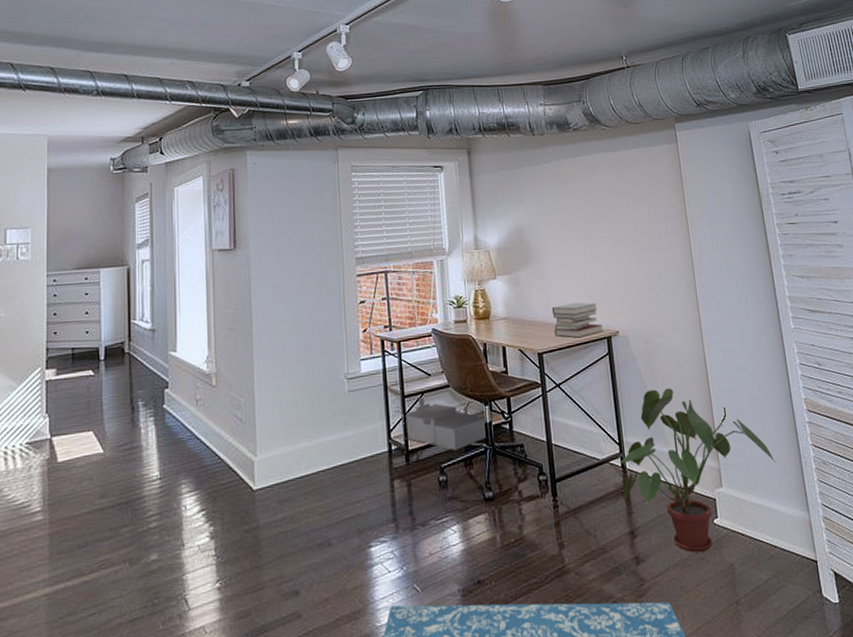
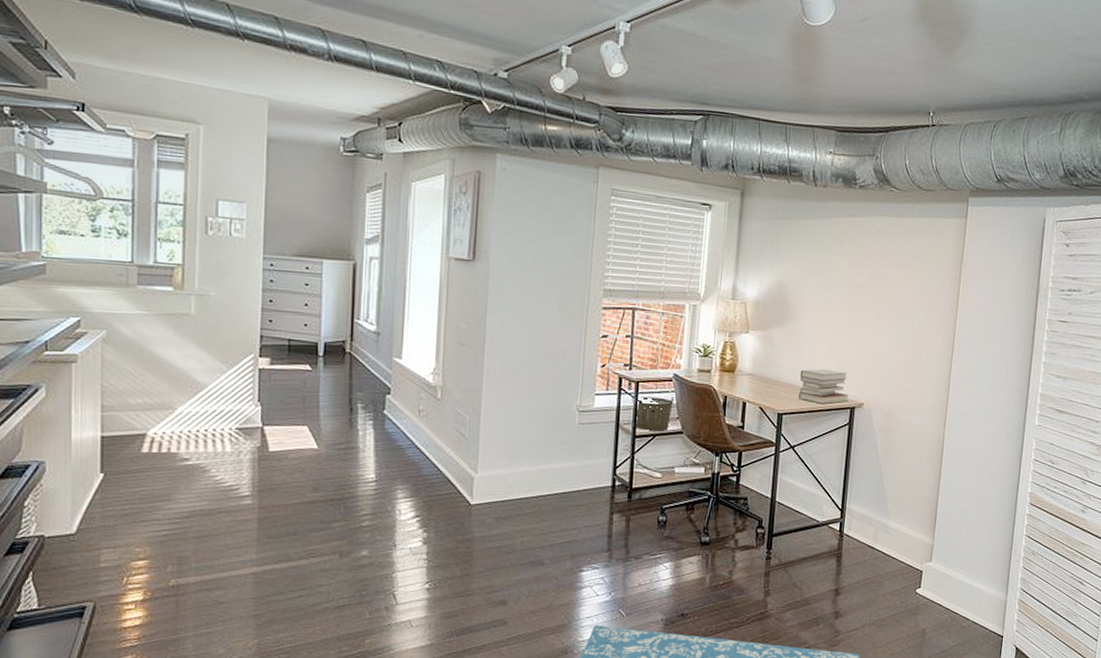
basket: none [396,351,436,390] -> present [632,396,674,432]
printer: present [401,397,489,451] -> none [629,439,717,494]
house plant: present [618,388,777,553] -> none [835,464,989,615]

